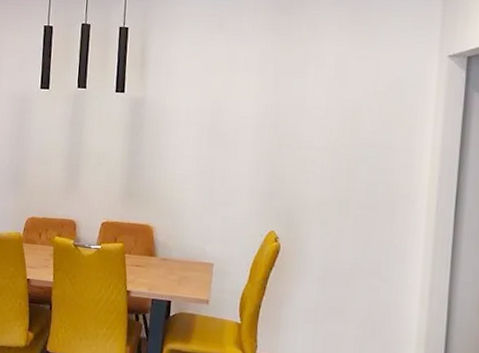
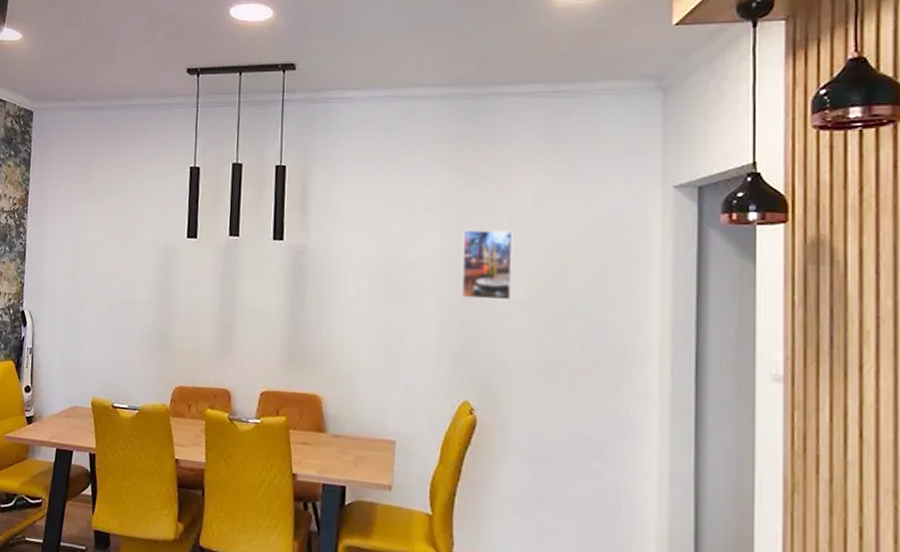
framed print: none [272,87,317,148] -> present [461,229,513,301]

